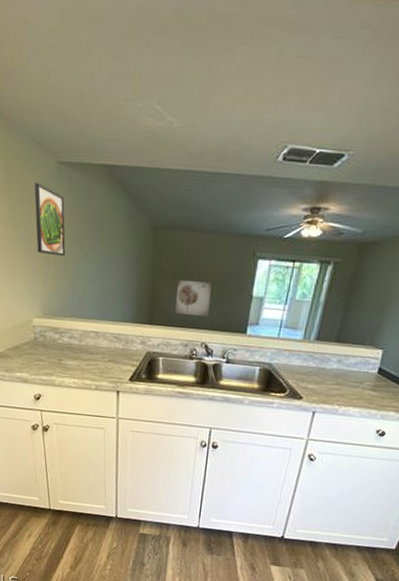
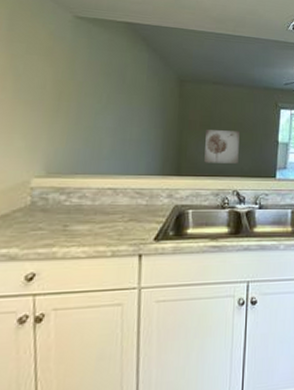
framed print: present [34,182,66,256] -> none [43,34,81,108]

